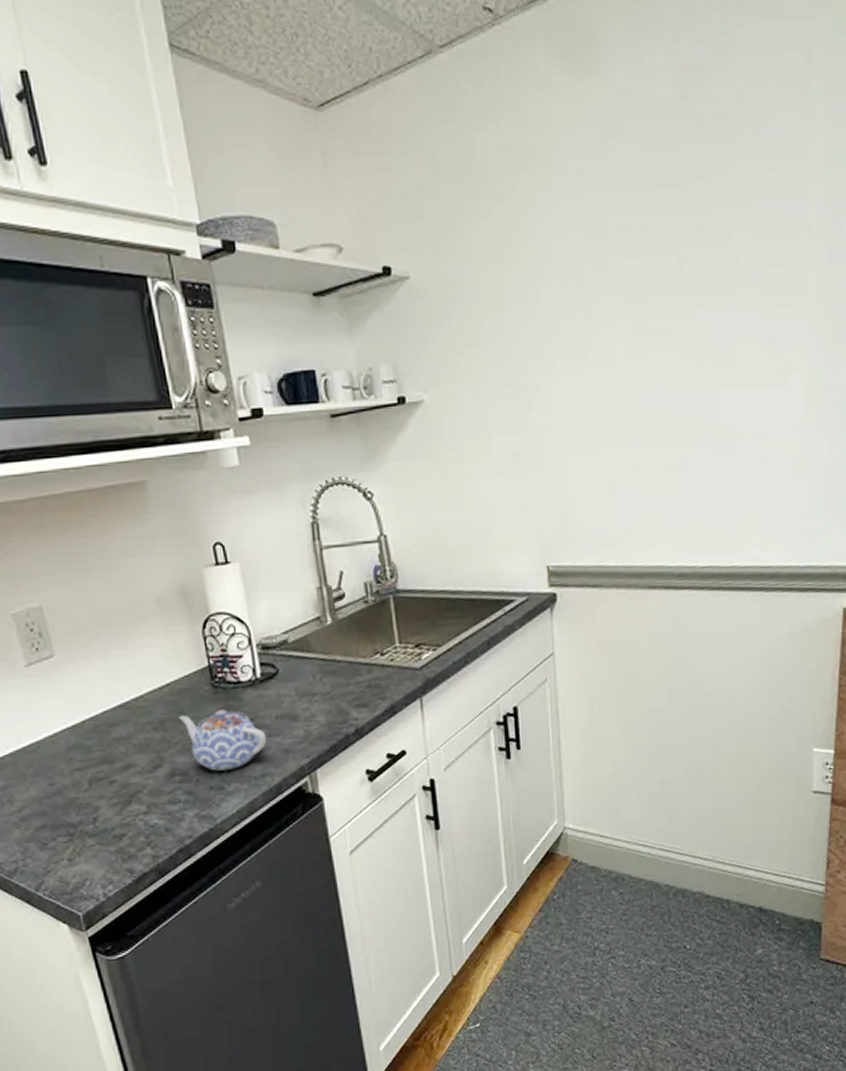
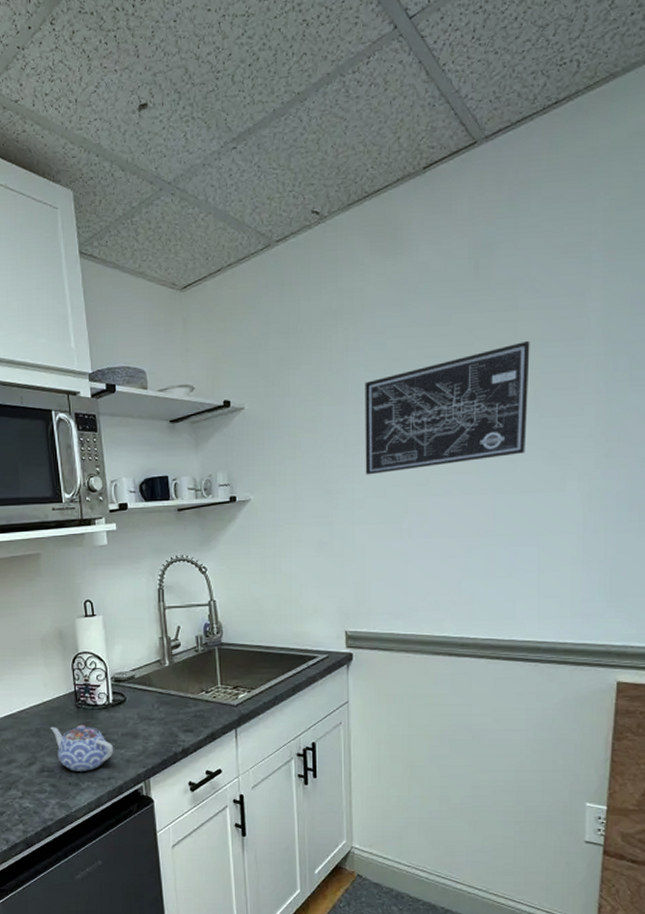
wall art: none [558,196,747,367] -> present [365,340,530,475]

